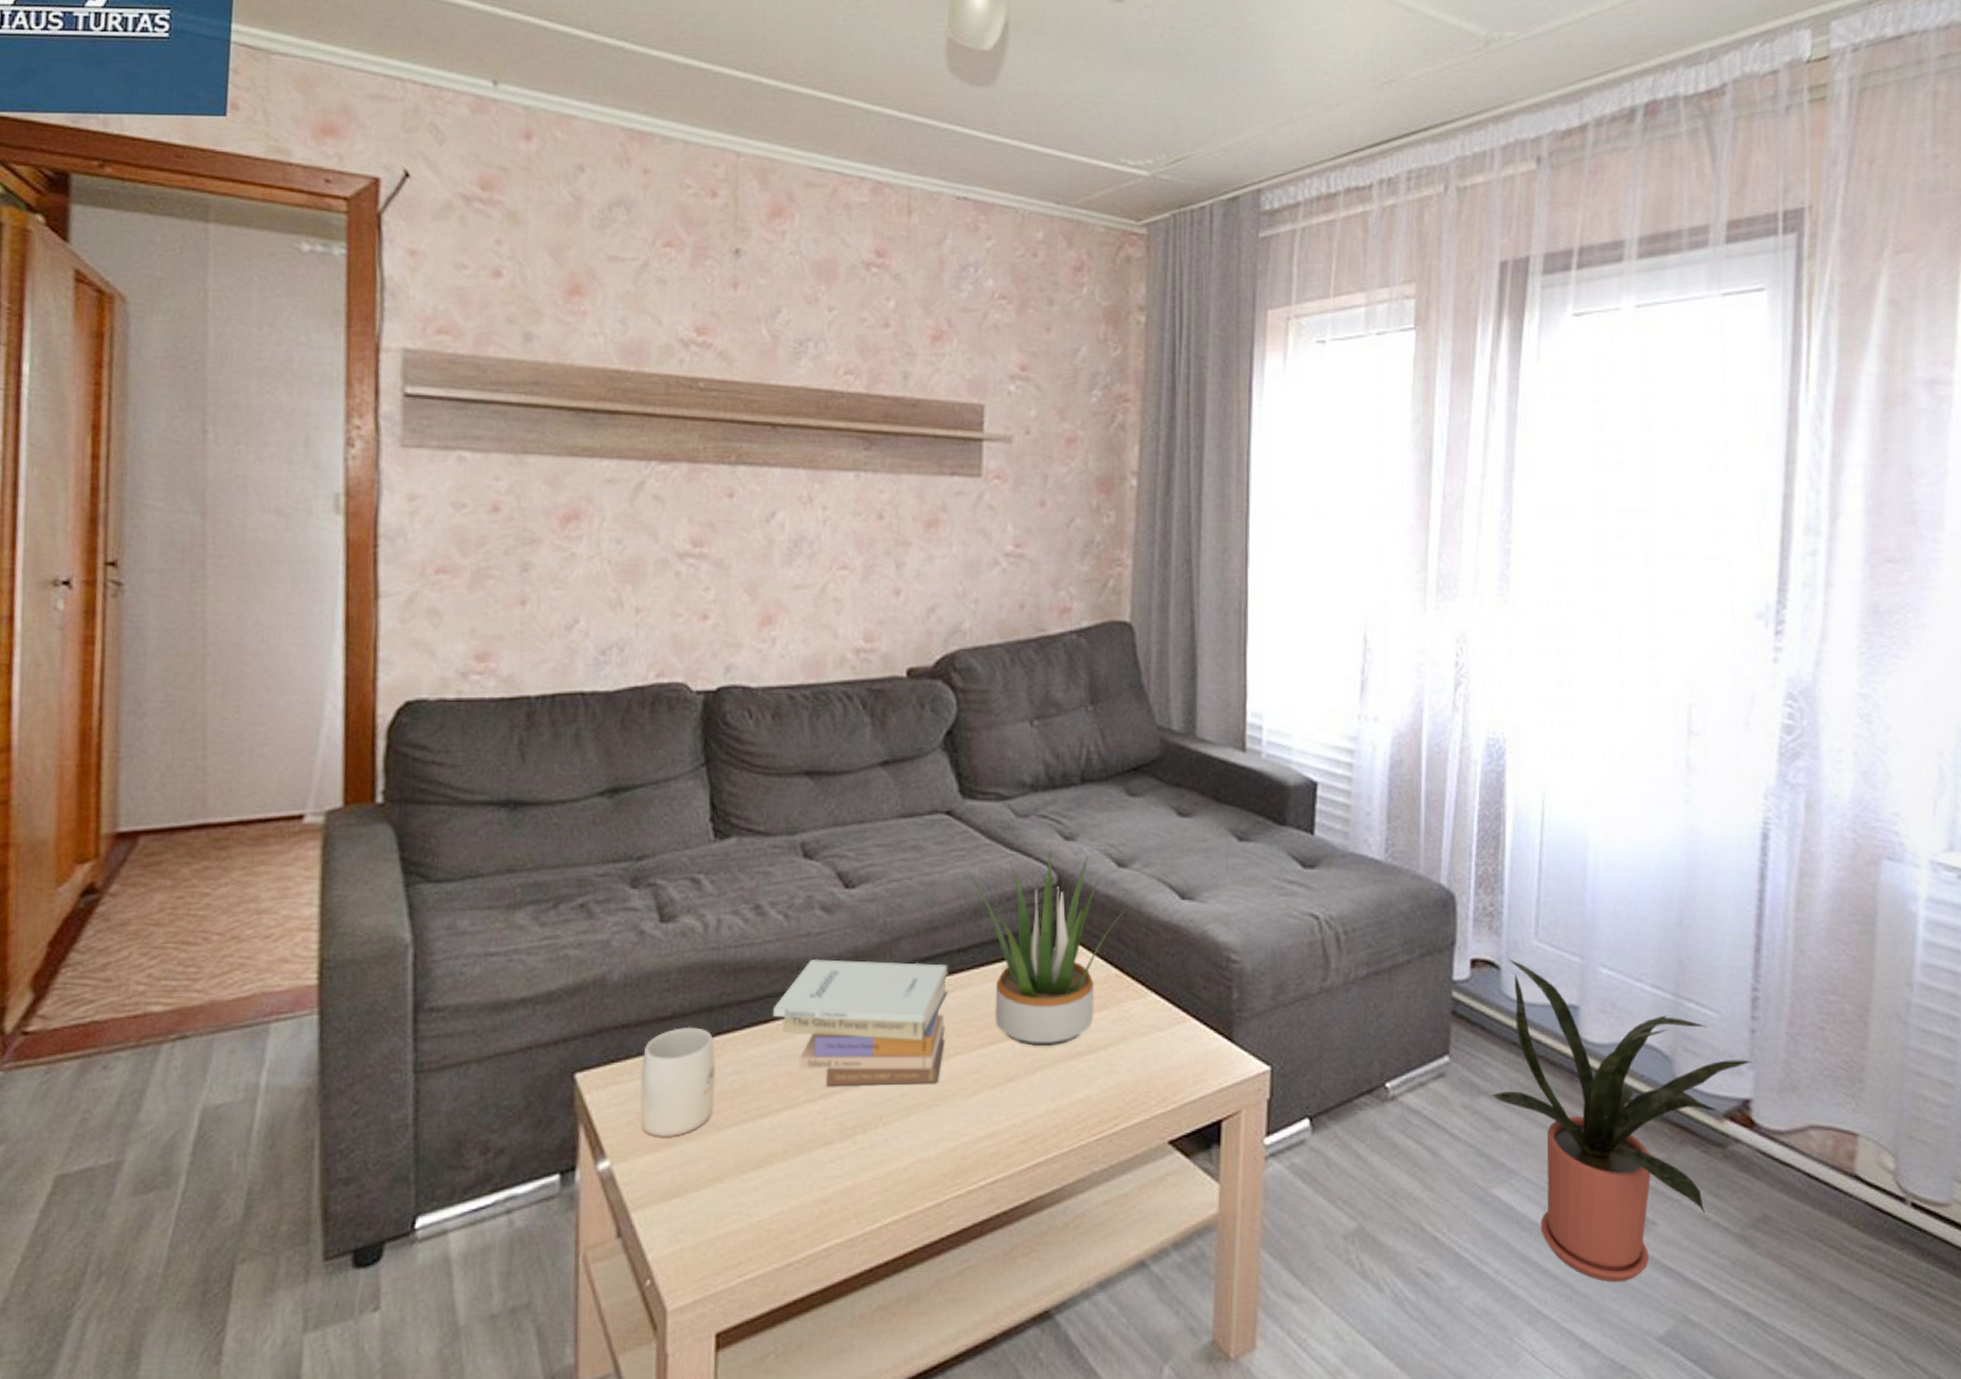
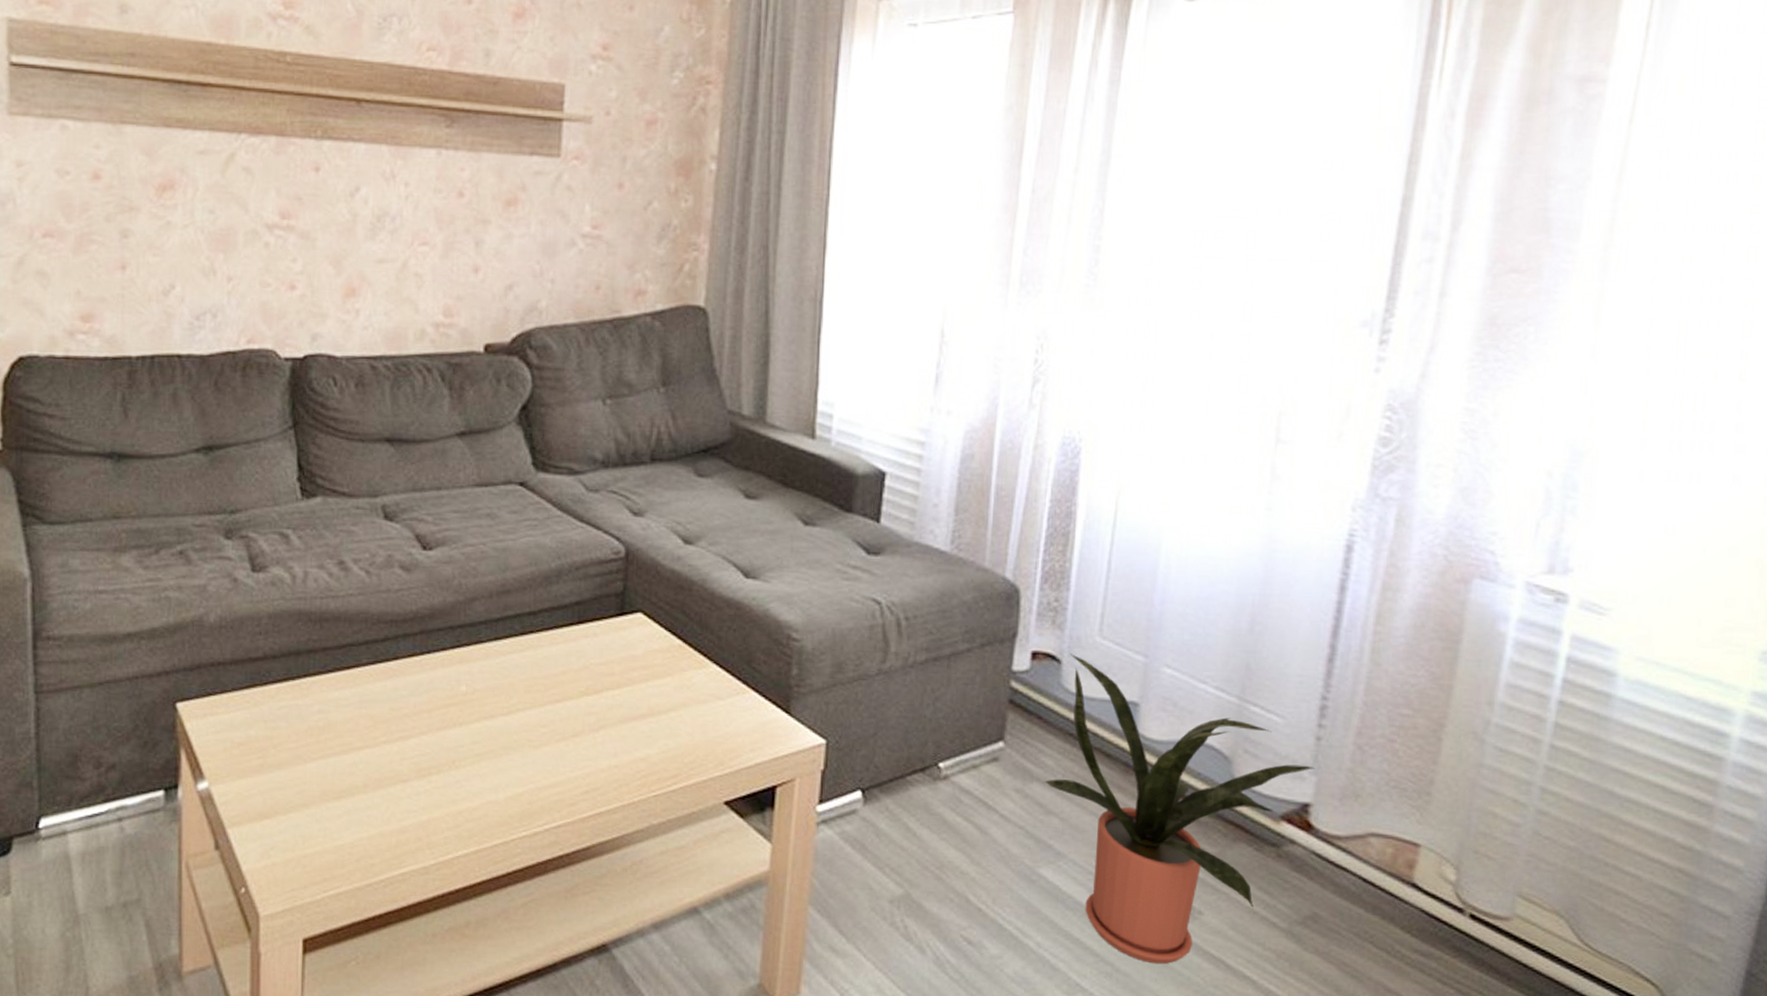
mug: present [639,1027,717,1138] -> none [234,668,304,766]
books: present [772,958,948,1087] -> none [355,613,519,734]
potted plant: present [966,848,1133,1047] -> none [538,523,698,708]

